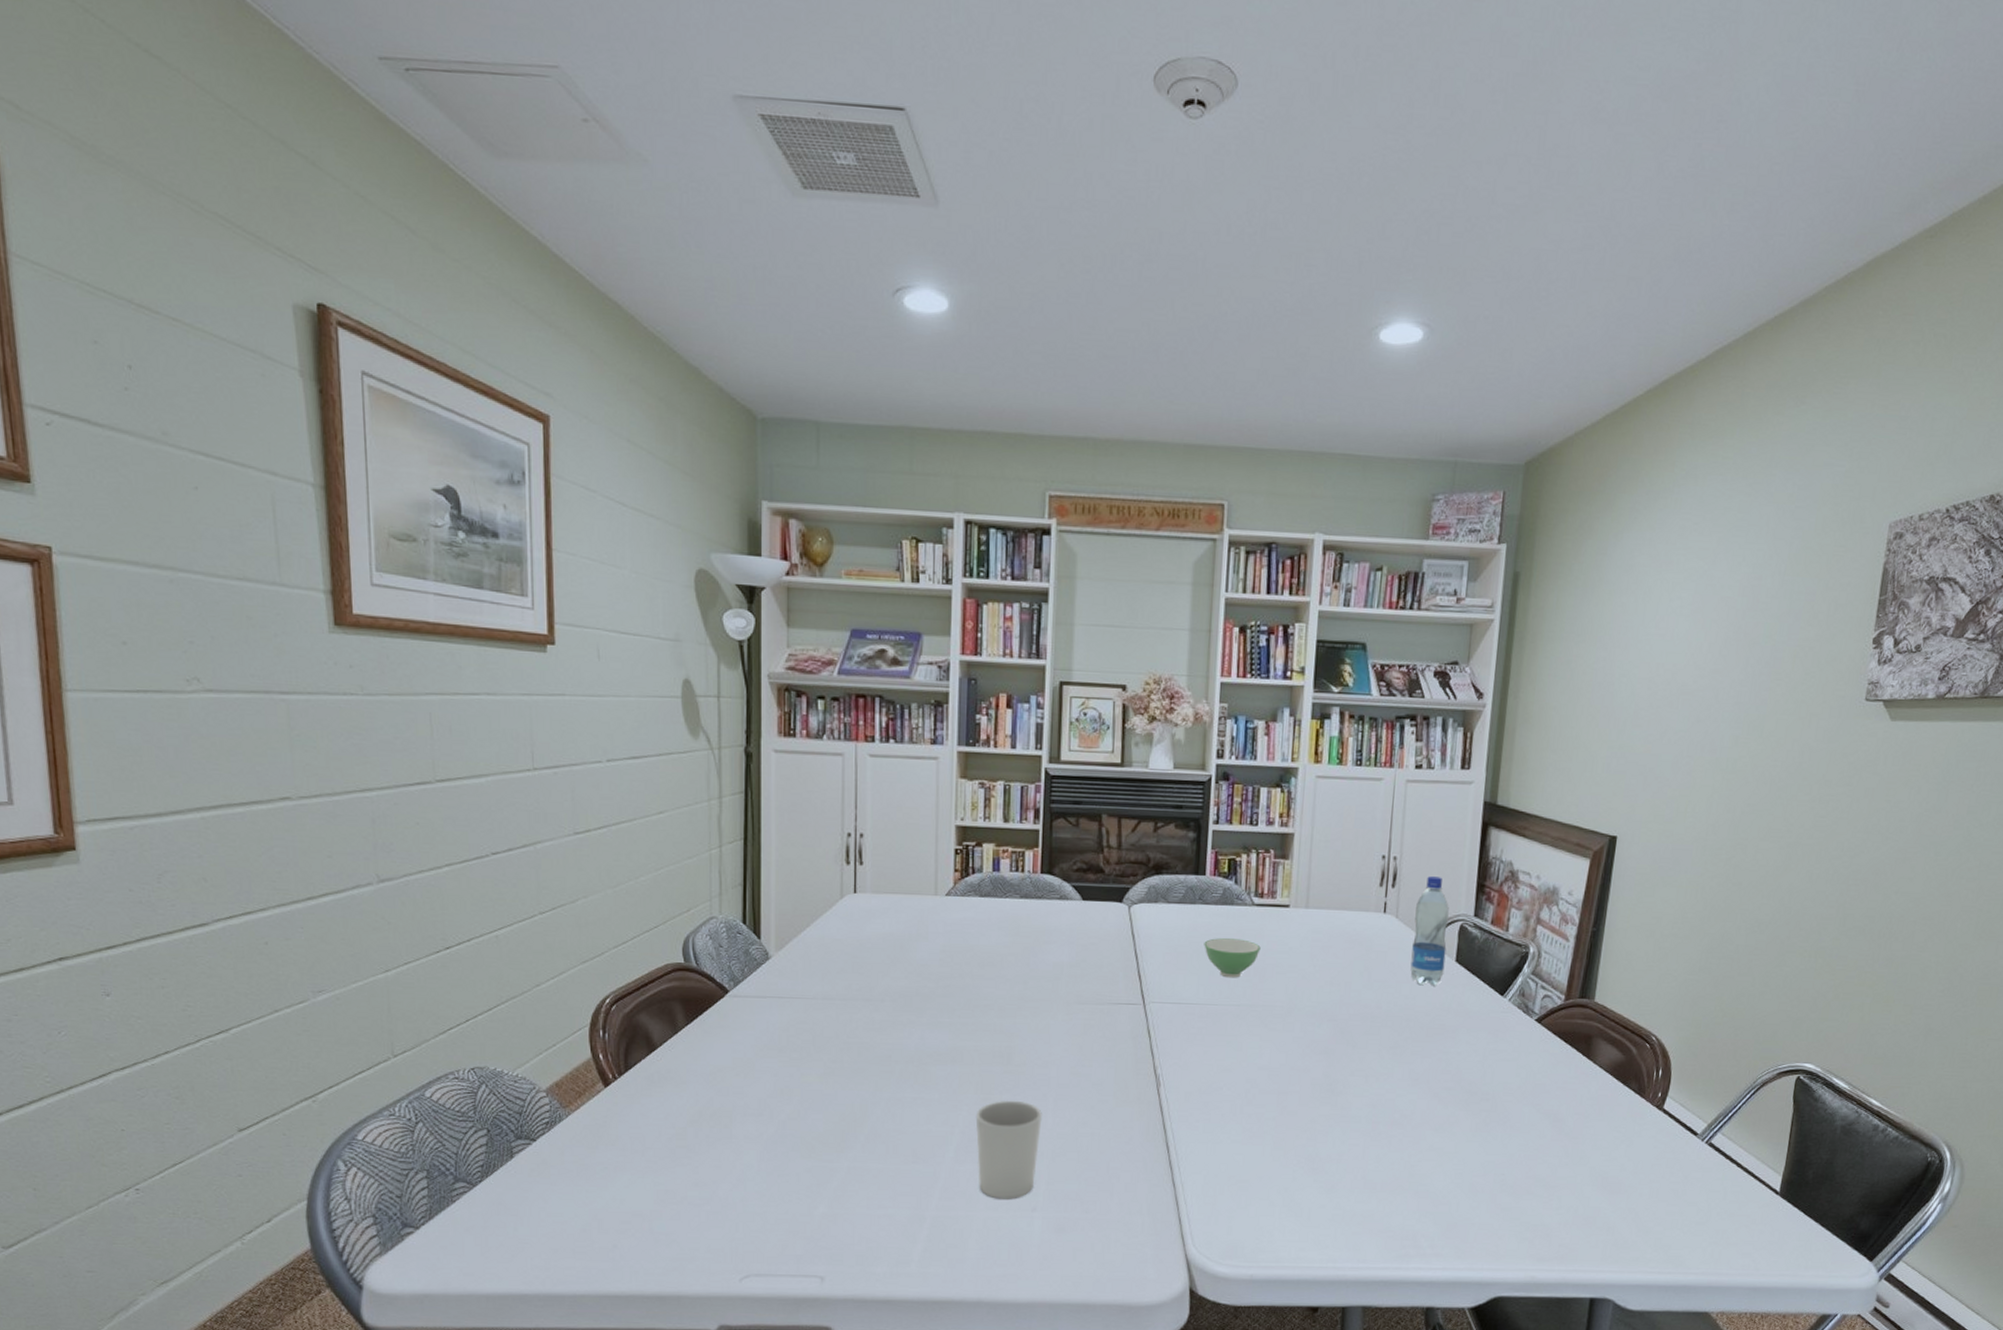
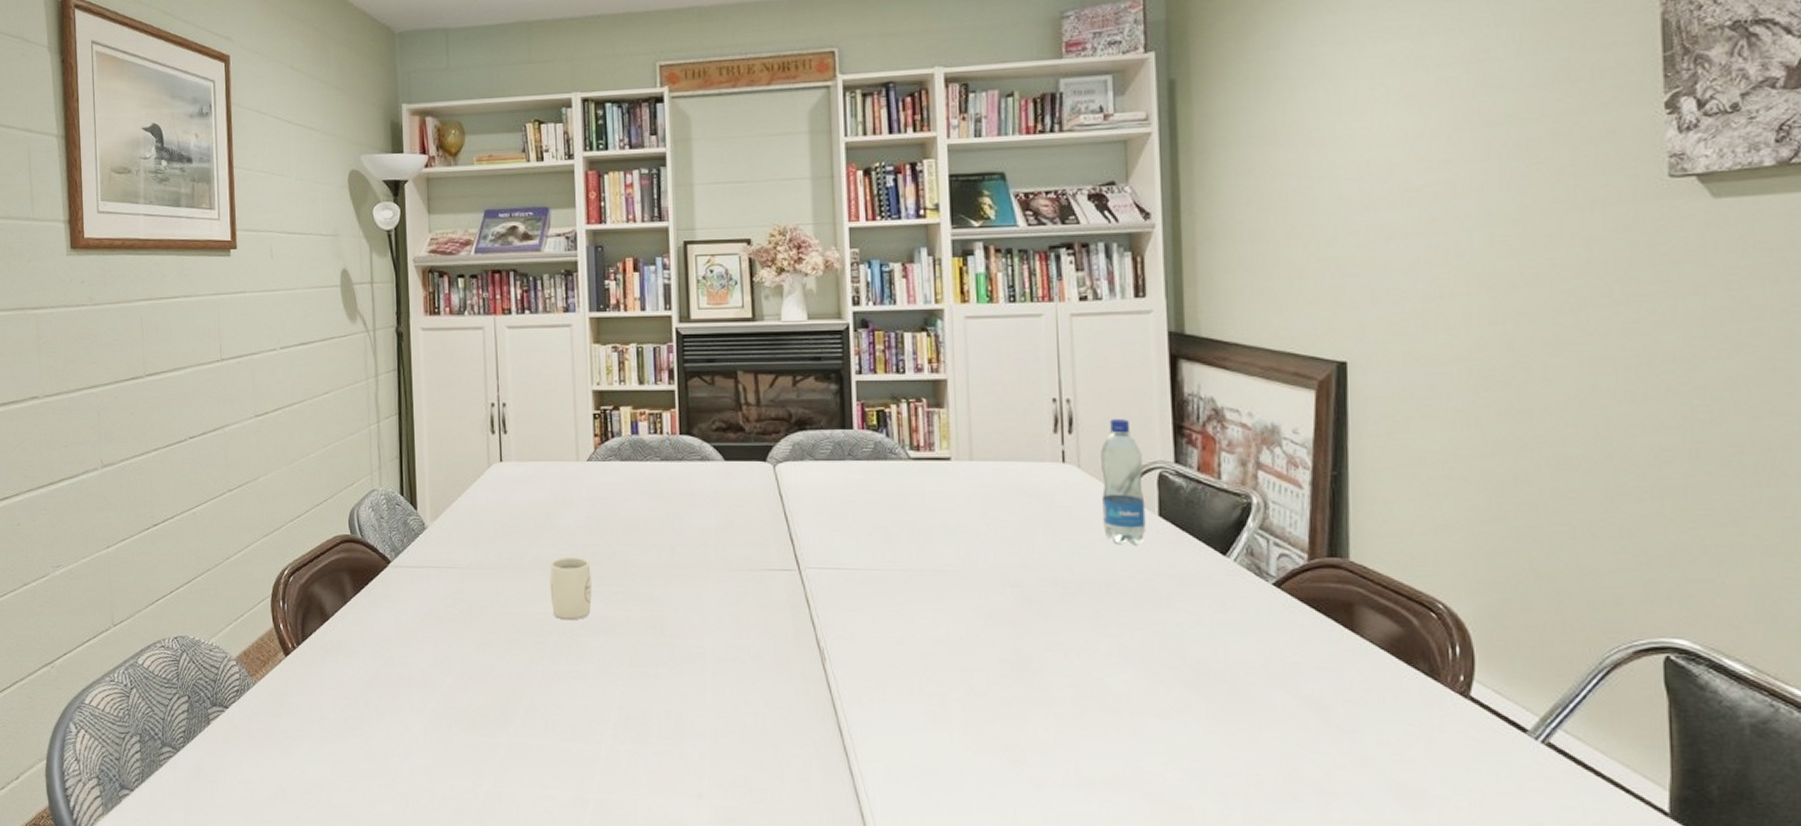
mug: none [899,988,942,1050] -> present [549,556,592,621]
mug: present [975,1100,1043,1200] -> none [632,674,702,784]
bowl: present [1204,938,1261,978] -> none [858,496,923,540]

